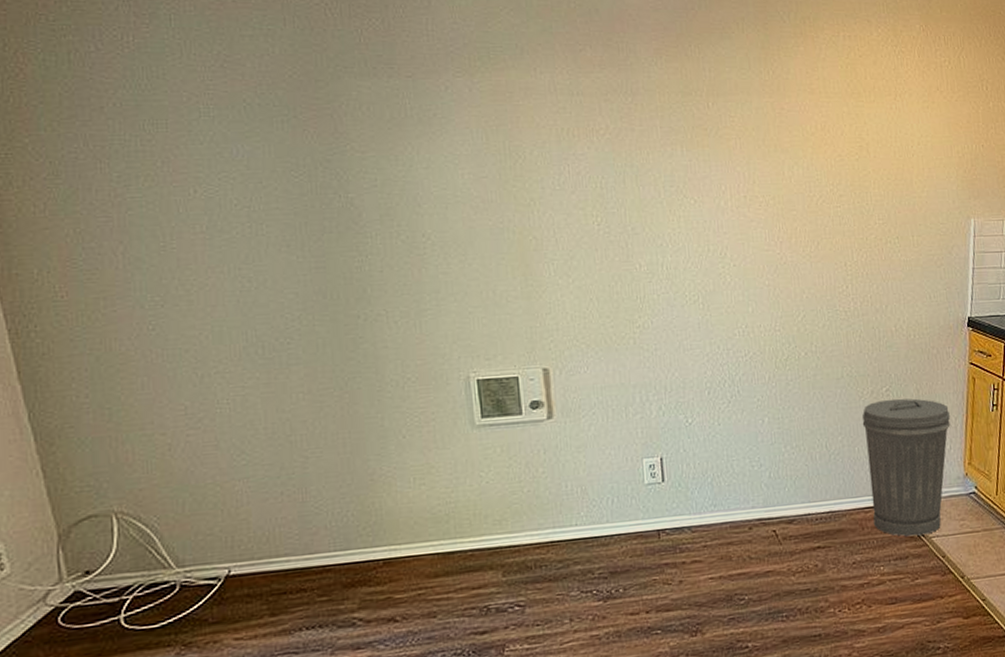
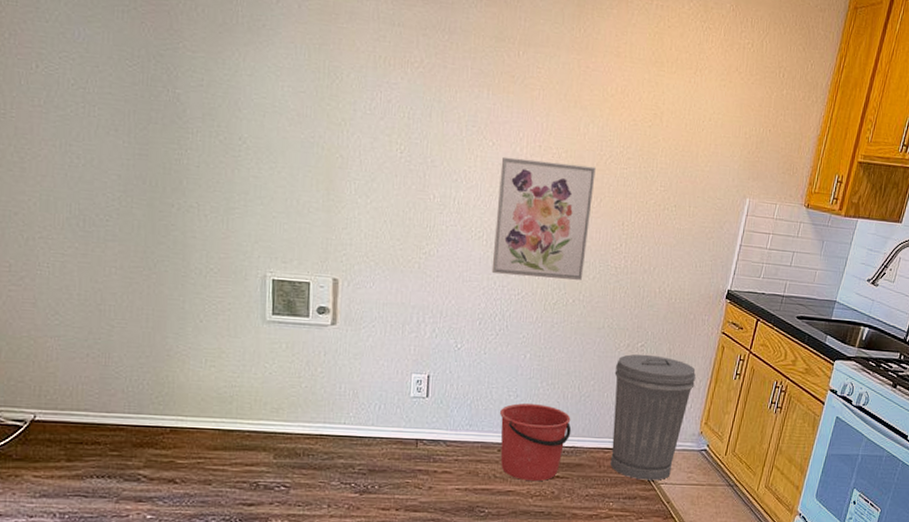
wall art: none [706,210,812,338] -> present [491,156,596,280]
bucket: none [744,470,826,557] -> present [499,403,572,481]

